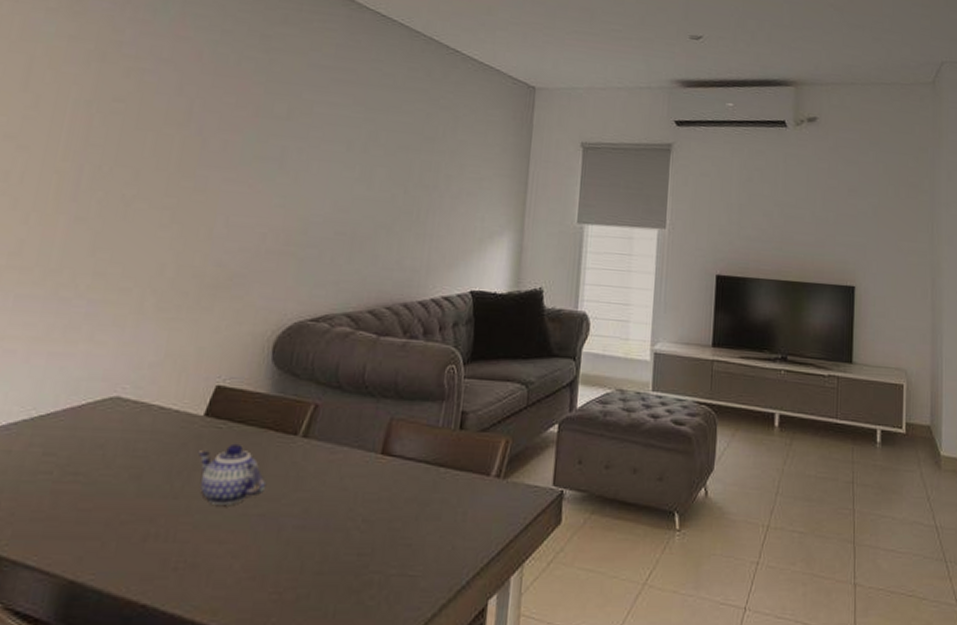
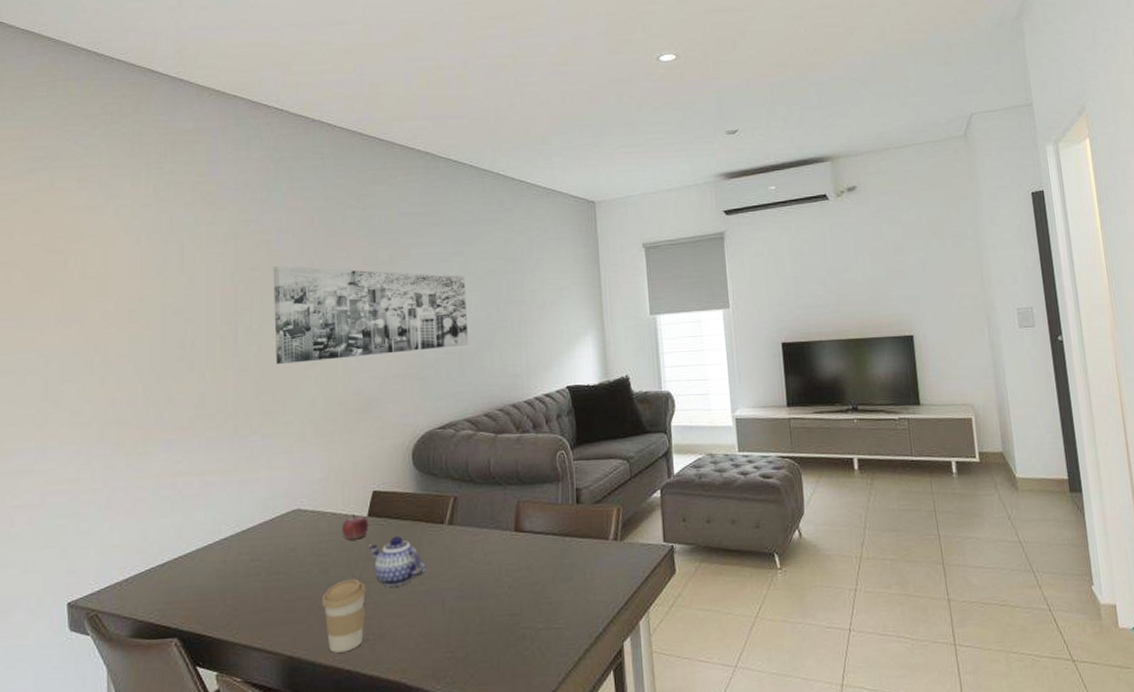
wall art: none [123,101,373,228] -> present [272,266,469,364]
coffee cup: none [123,490,186,582] -> present [322,578,366,653]
fruit: none [168,411,204,443] -> present [342,514,369,540]

